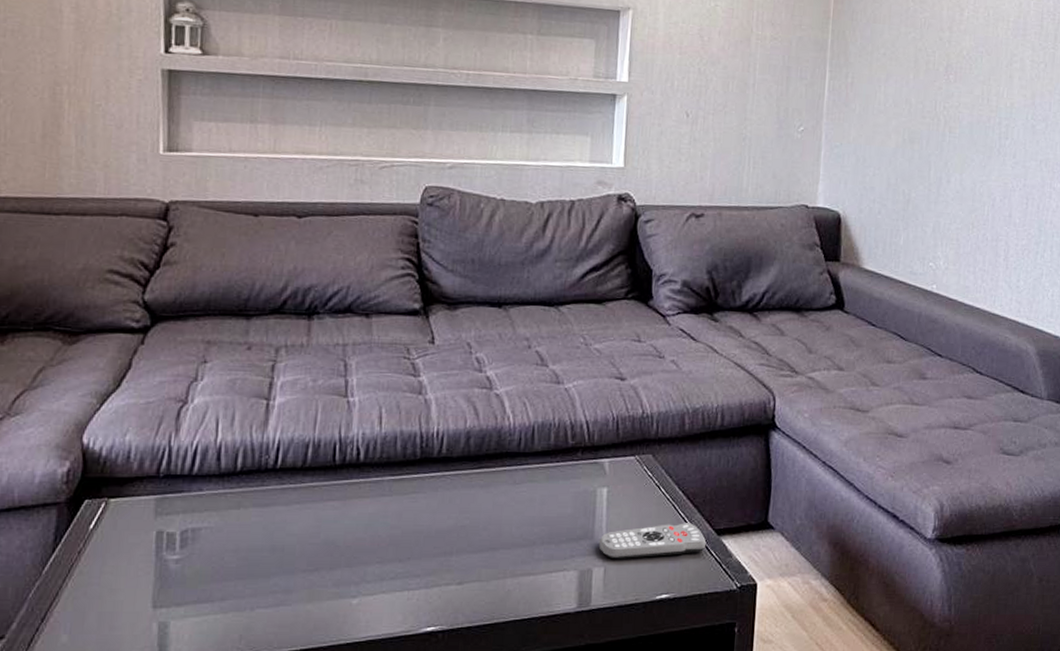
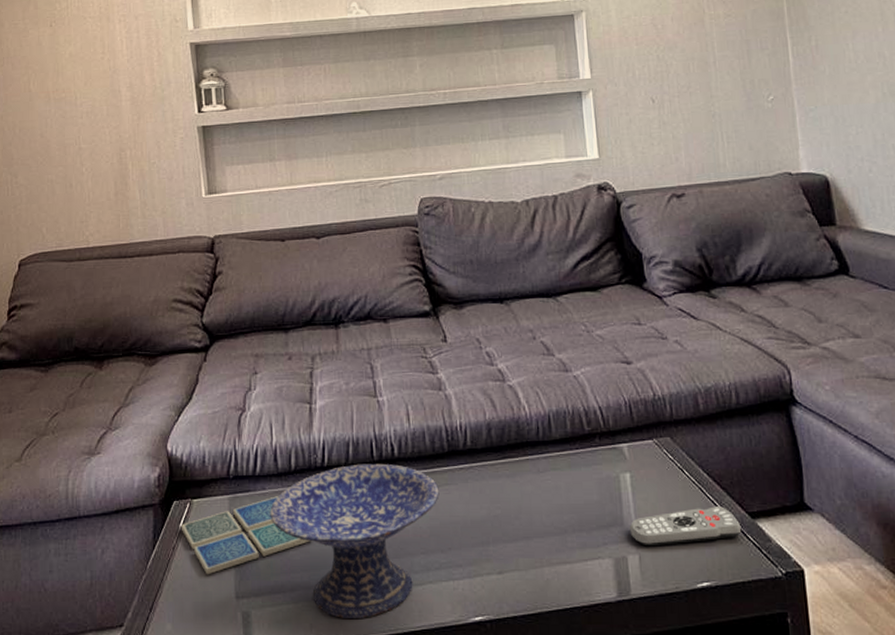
drink coaster: none [90,498,251,583] -> present [180,496,311,575]
decorative bowl: none [205,467,406,629] -> present [270,463,440,618]

